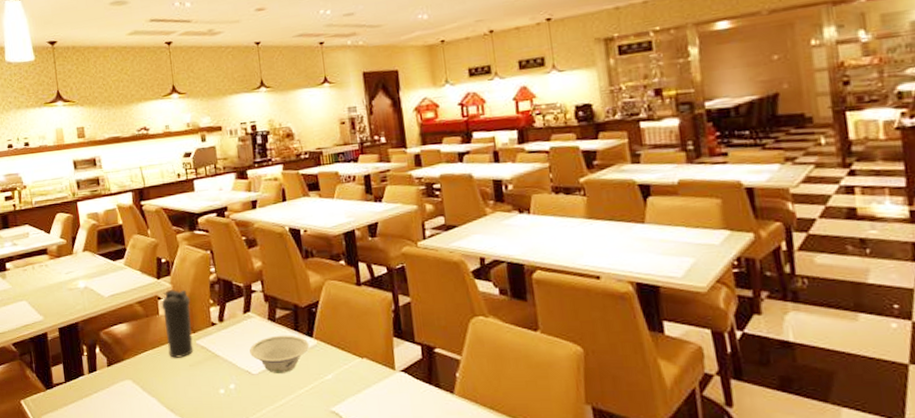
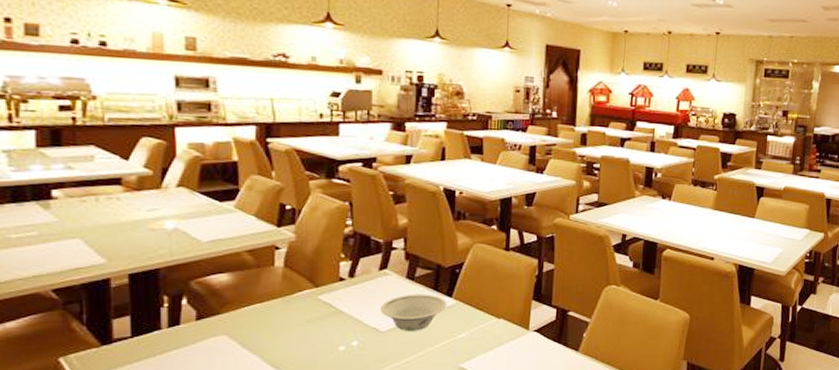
water bottle: present [161,289,193,358] -> none [279,240,317,313]

